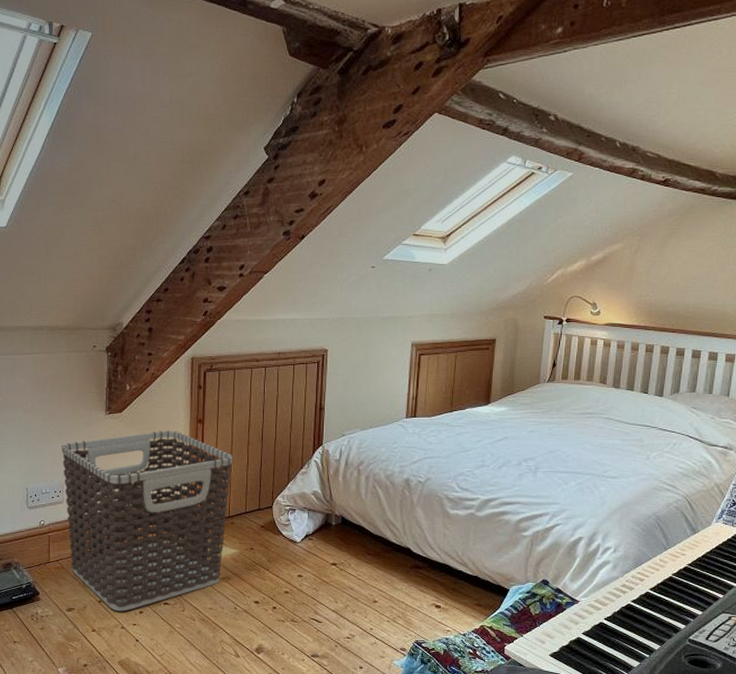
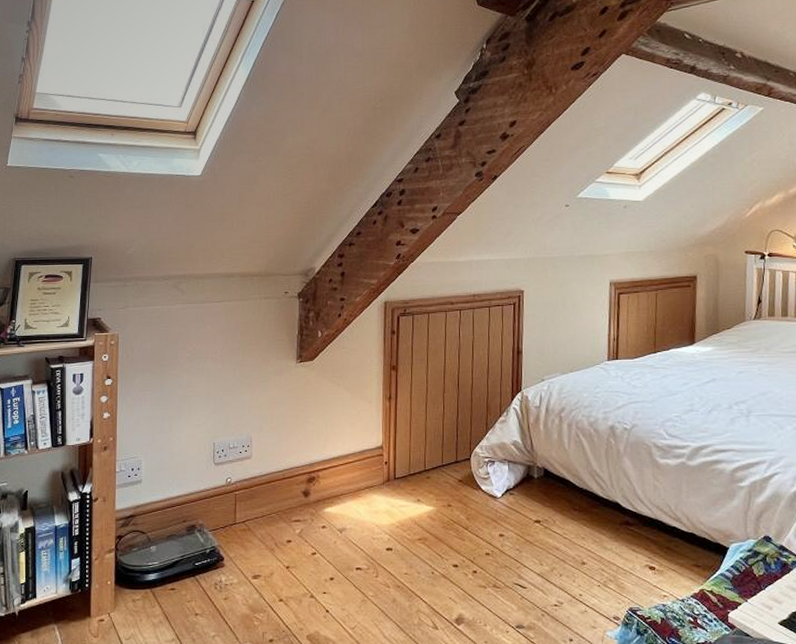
clothes hamper: present [62,430,234,612] -> none [251,378,429,578]

